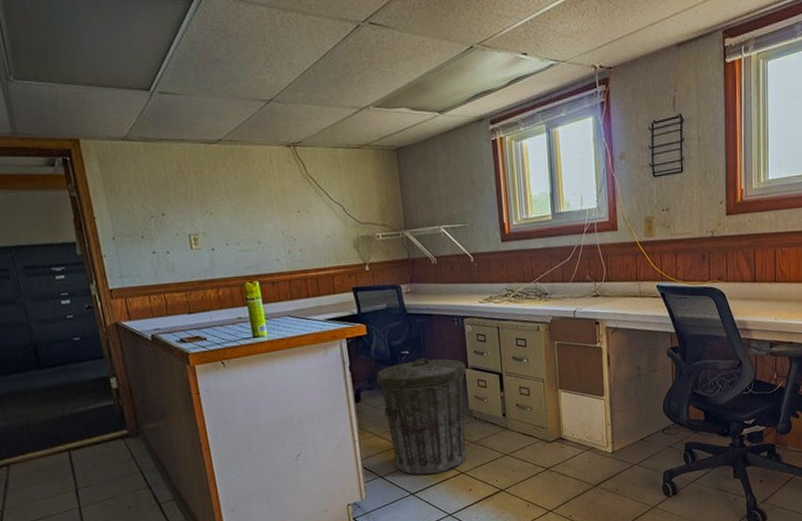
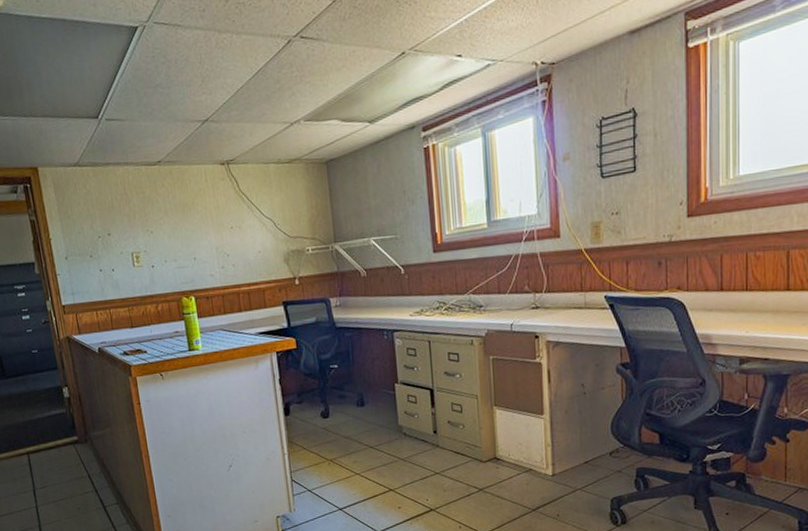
trash can: present [376,358,467,475] -> none [305,372,396,491]

